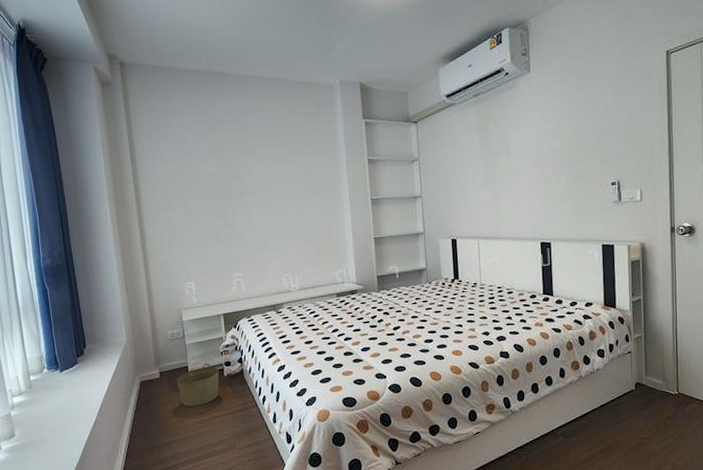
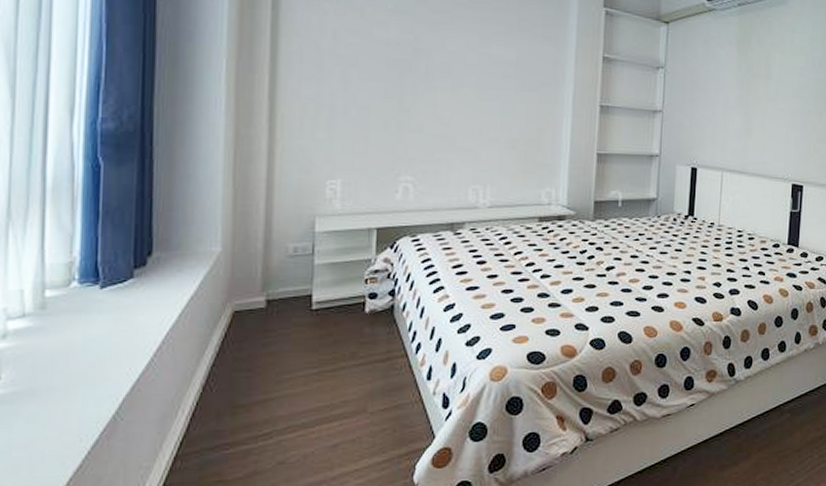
basket: present [177,363,219,407] -> none [292,292,358,351]

